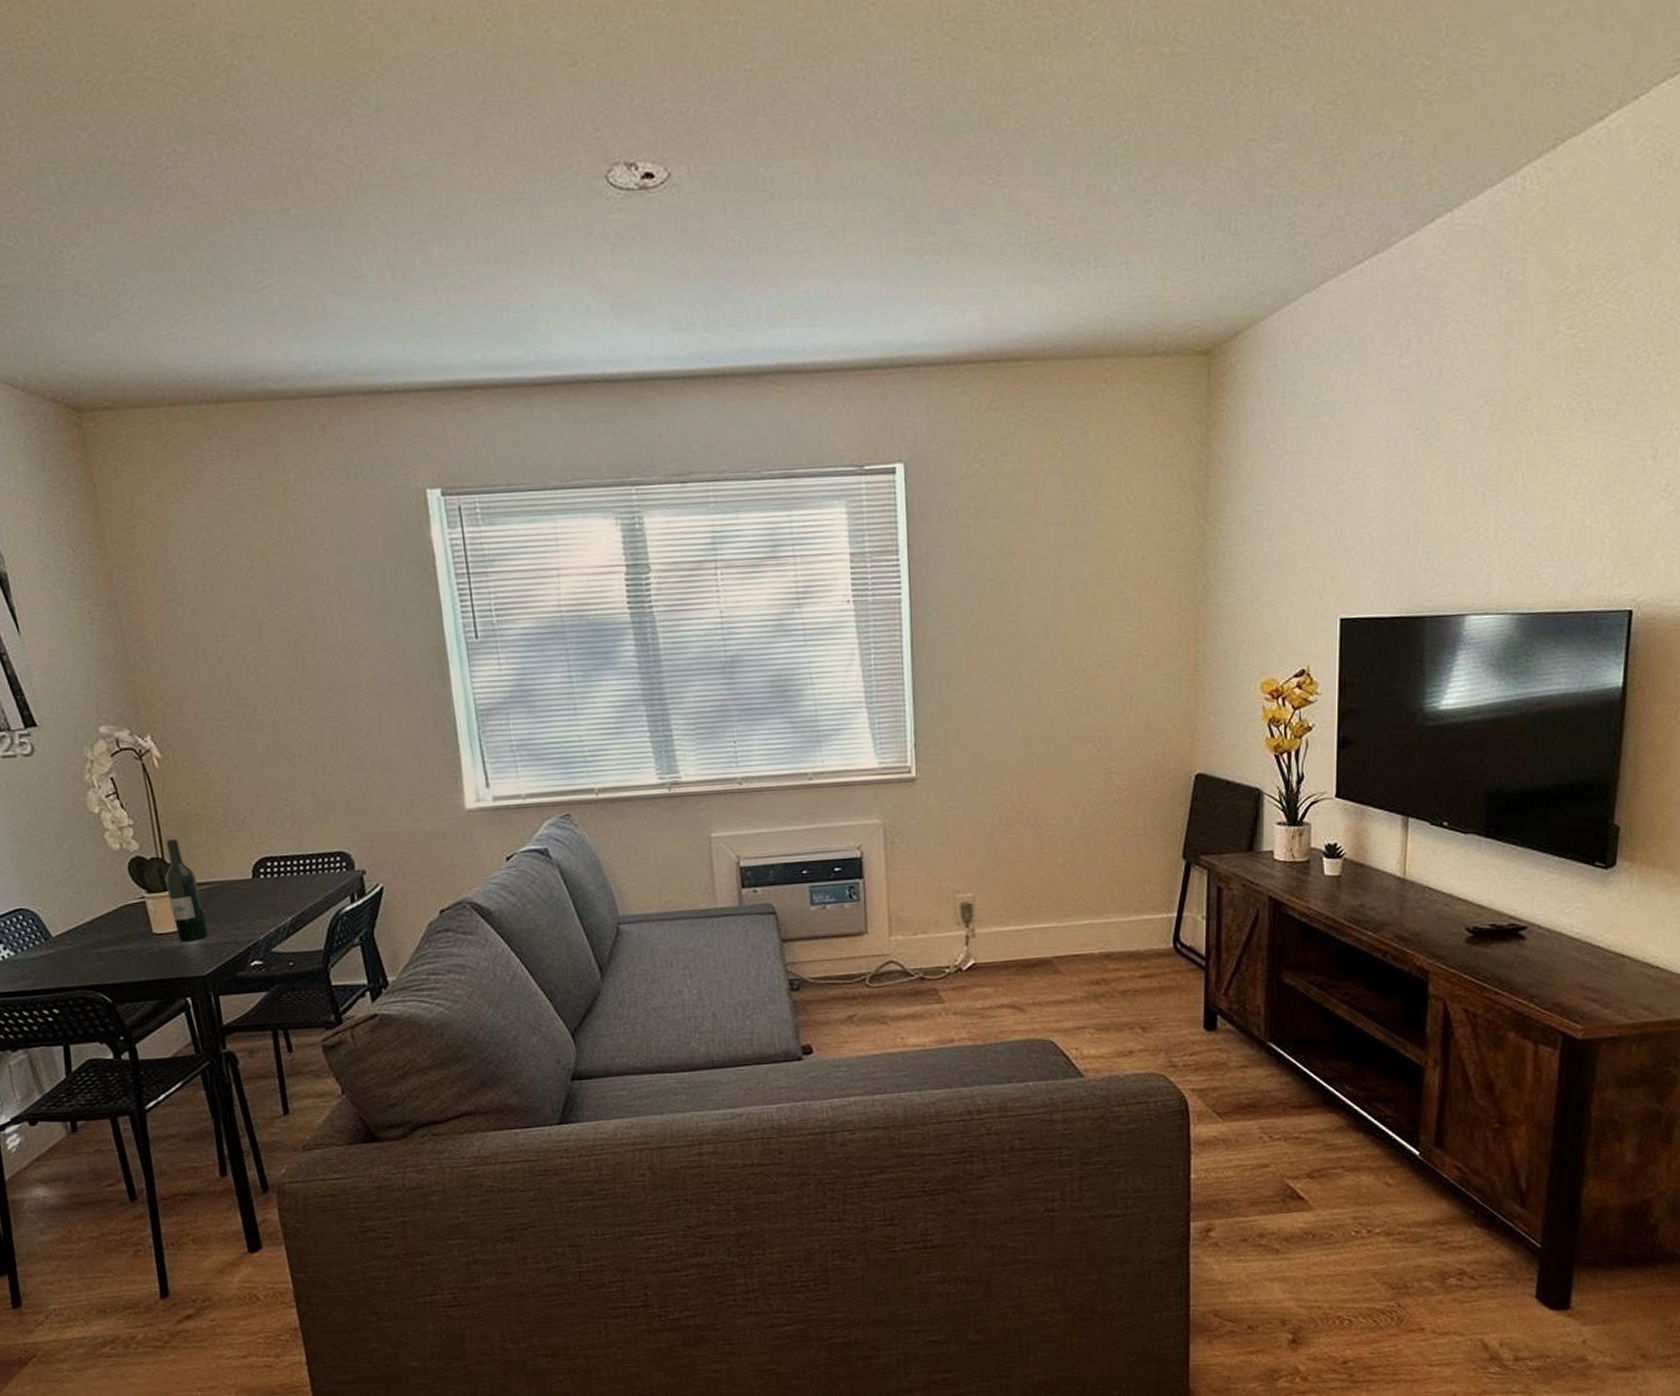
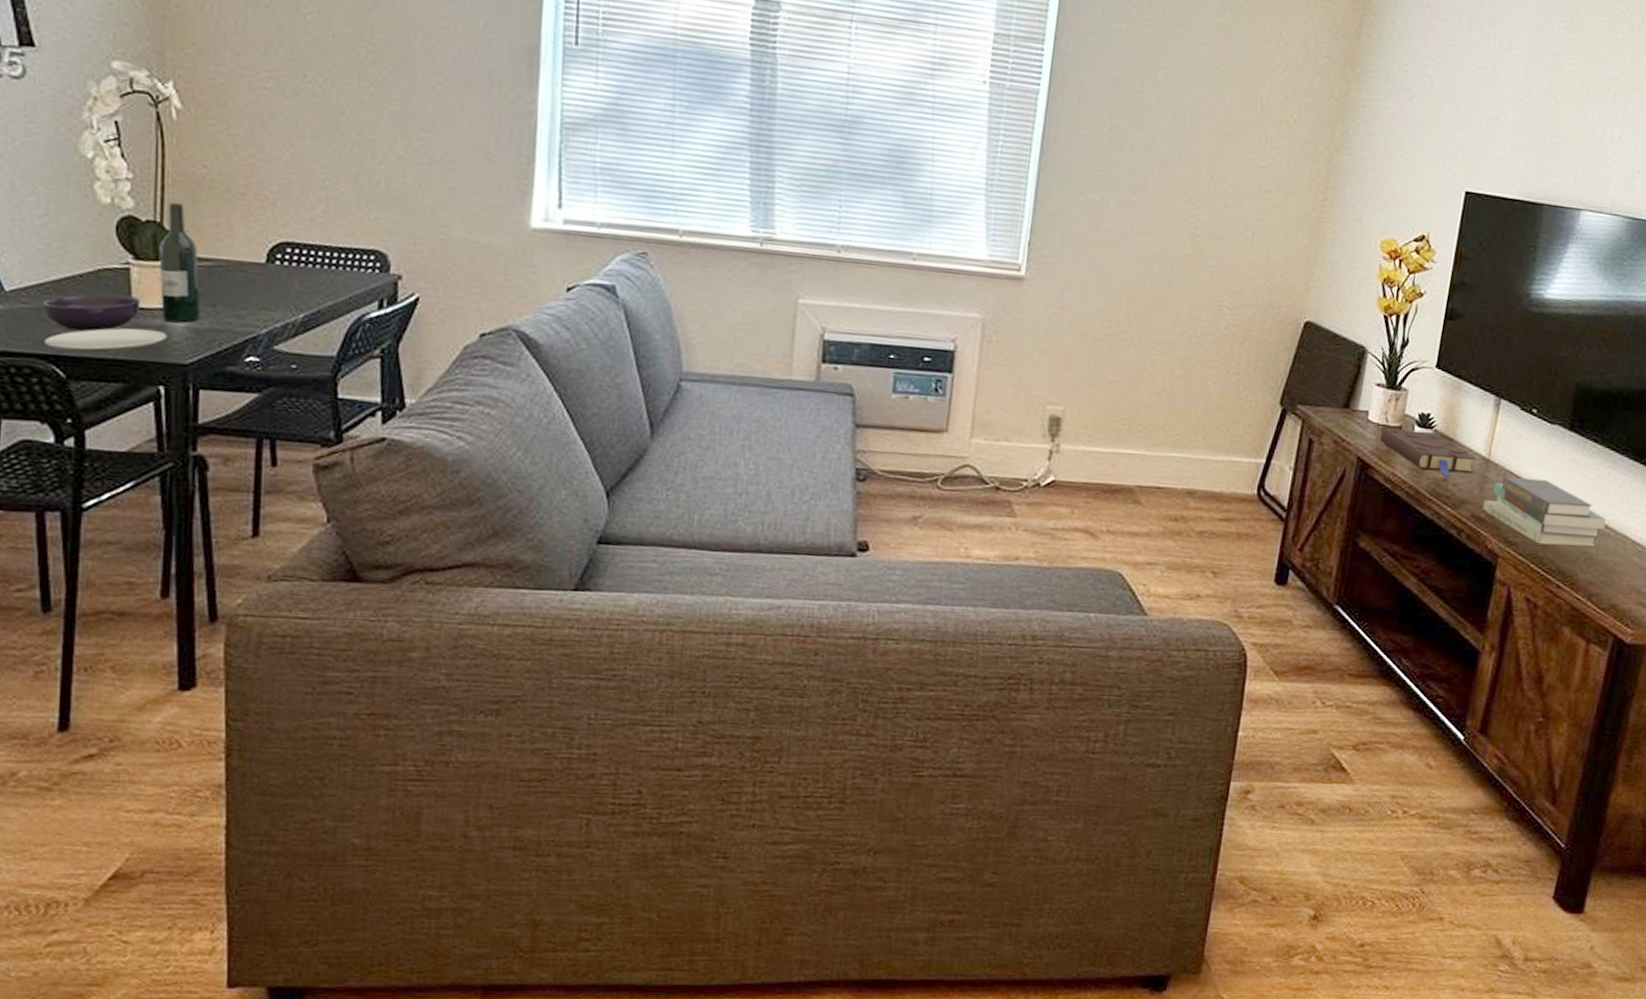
bowl: none [83,925,160,963] -> present [42,293,141,333]
plate: none [89,950,186,980] -> present [44,328,168,354]
book: none [1289,861,1391,902] -> present [1380,428,1476,477]
books: none [1406,889,1538,954] -> present [1483,477,1607,547]

